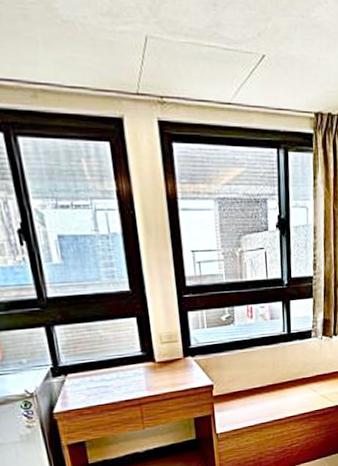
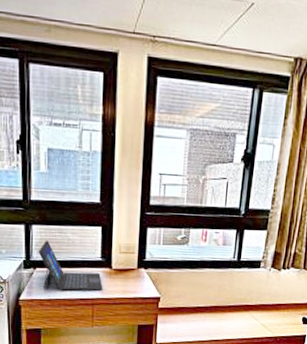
laptop: none [66,341,149,397] -> present [38,240,103,291]

